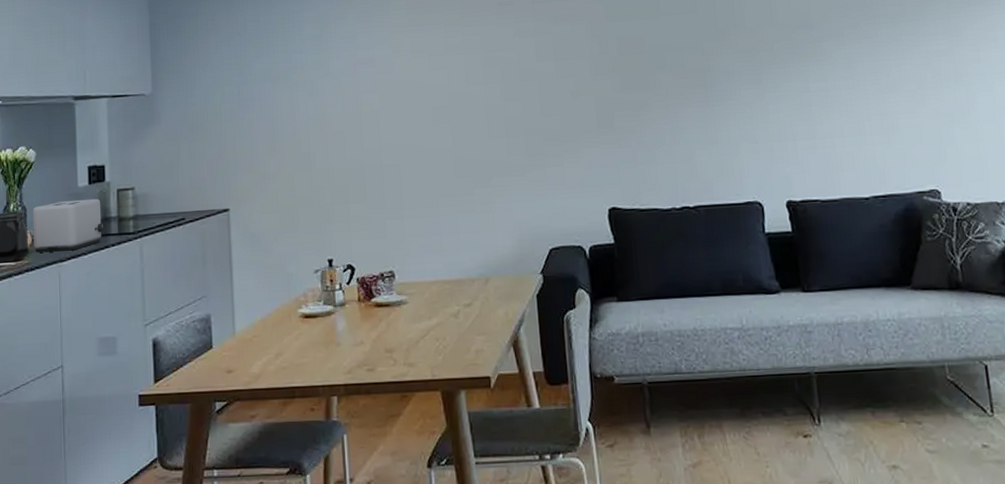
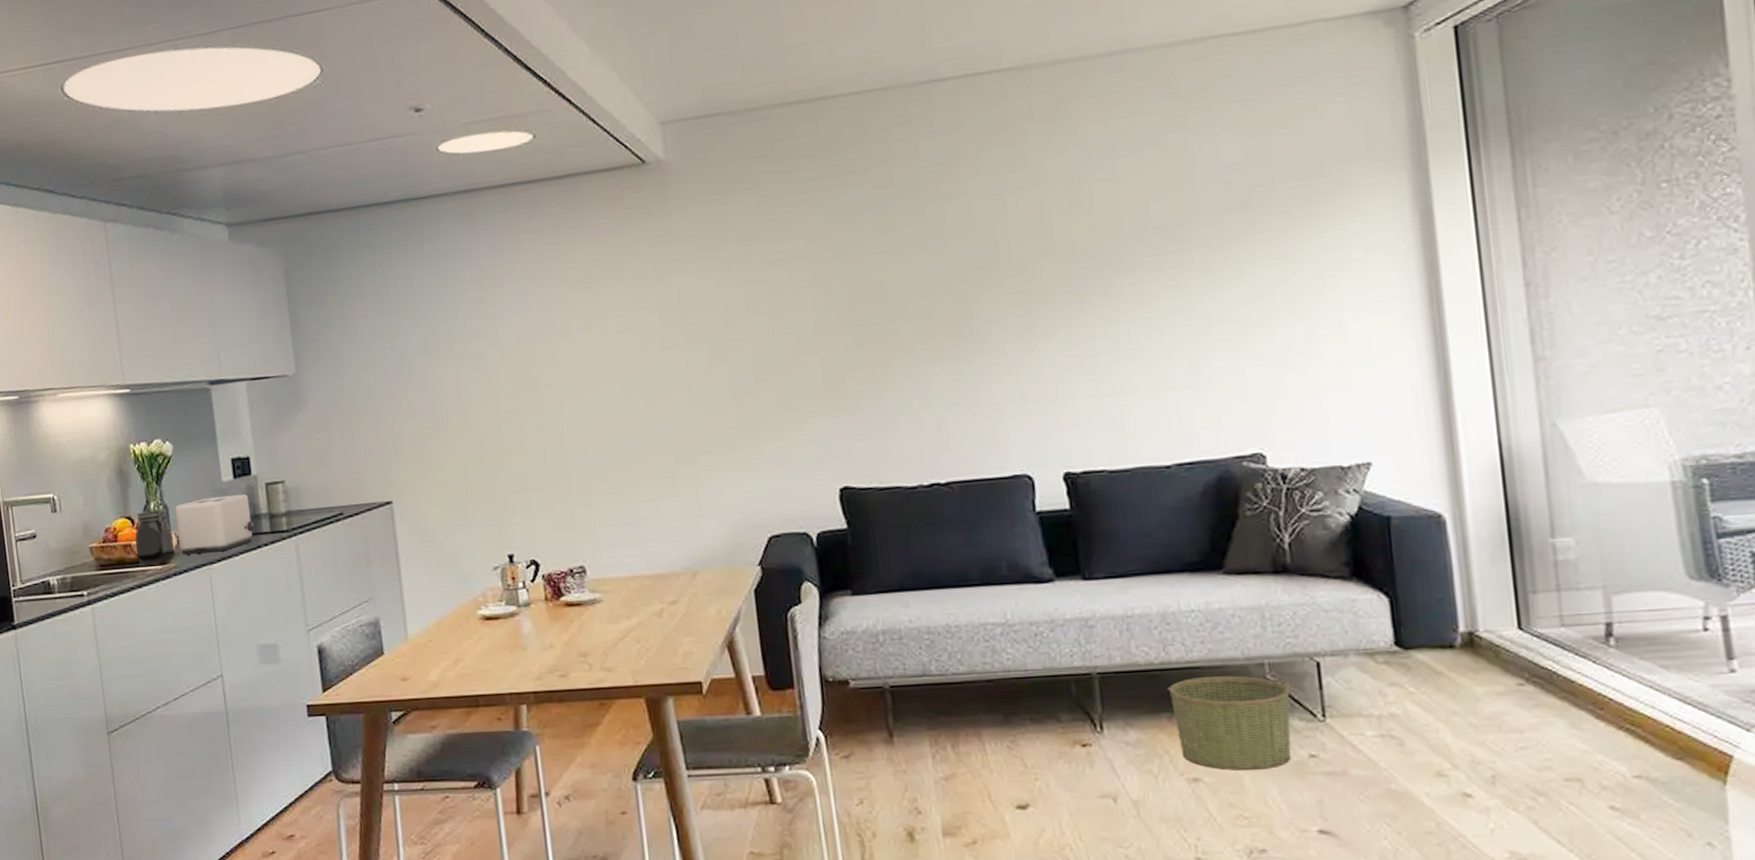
basket: none [869,376,969,459] -> present [1166,675,1292,771]

